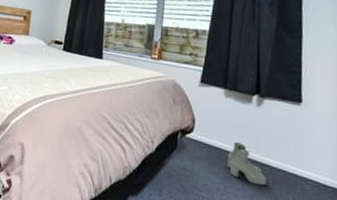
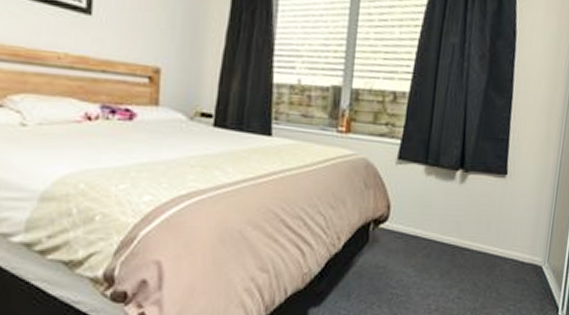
boots: present [227,142,267,186] -> none [425,227,466,272]

